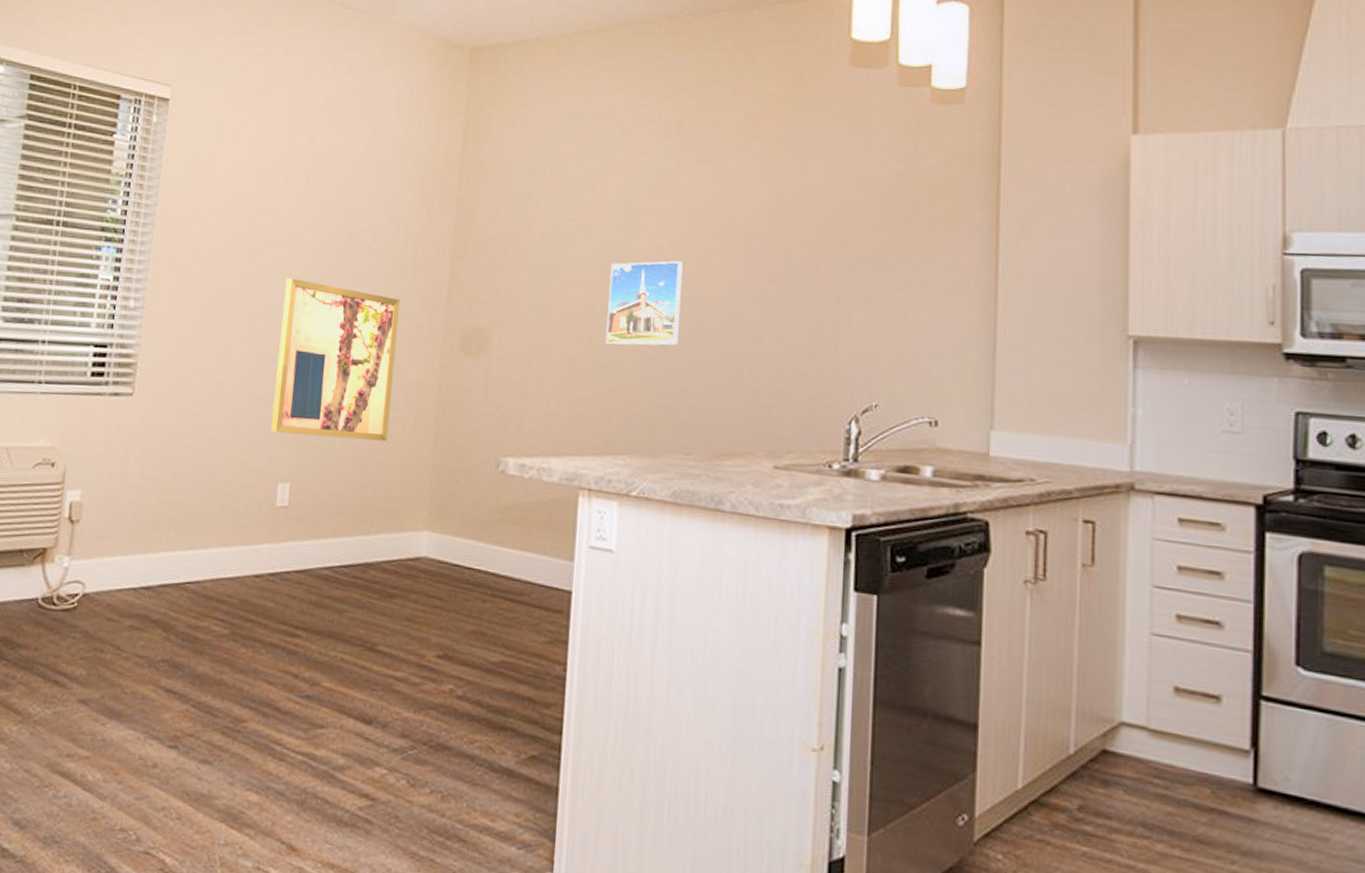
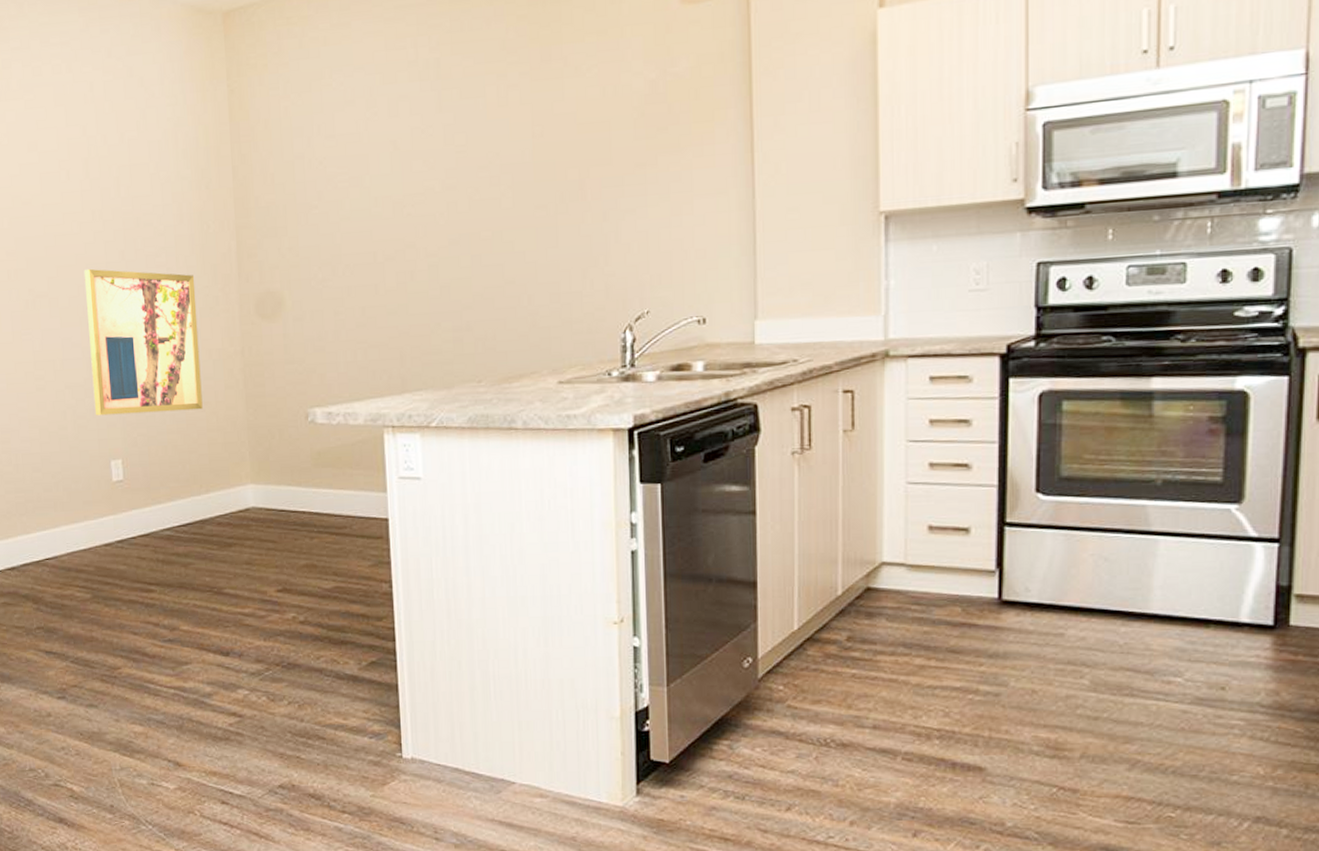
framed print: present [606,261,684,346] -> none [387,200,458,291]

